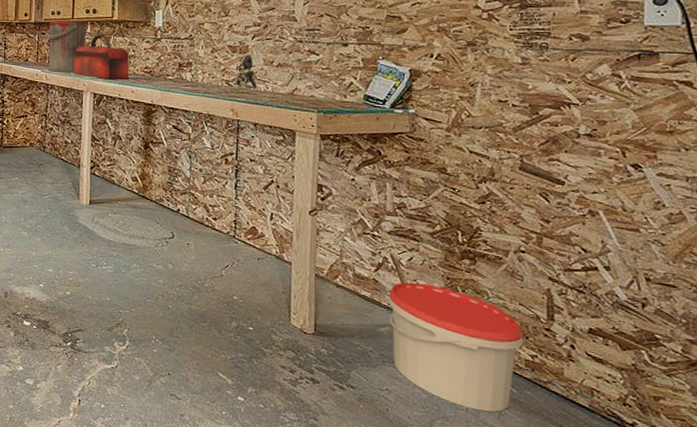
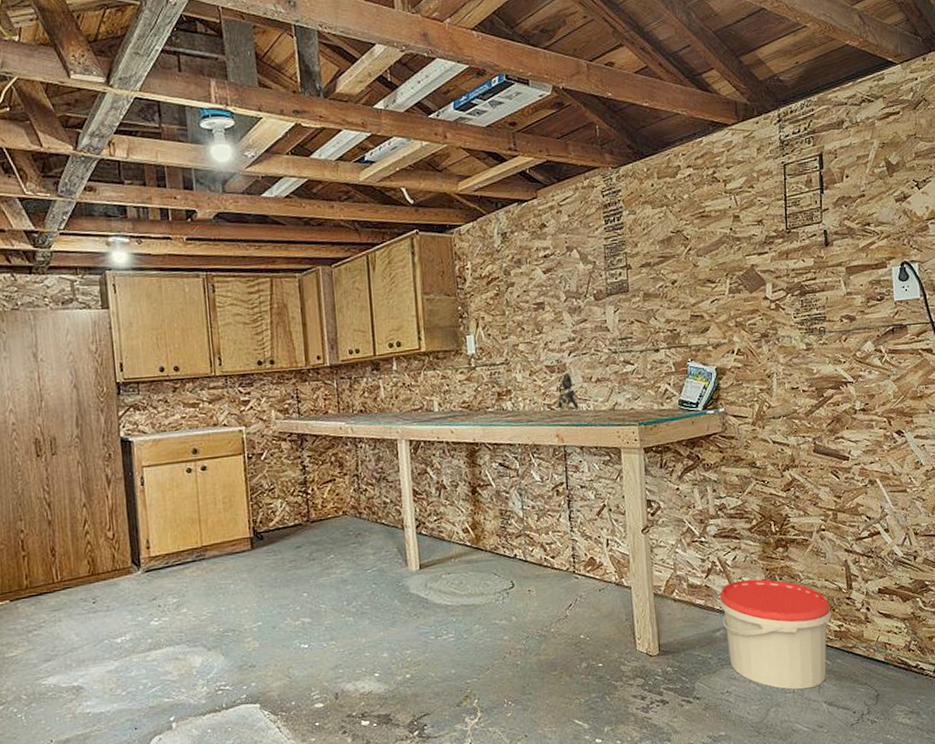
paint can: present [46,21,86,73] -> none [345,358,394,422]
toolbox: present [73,34,129,80] -> none [381,370,446,422]

